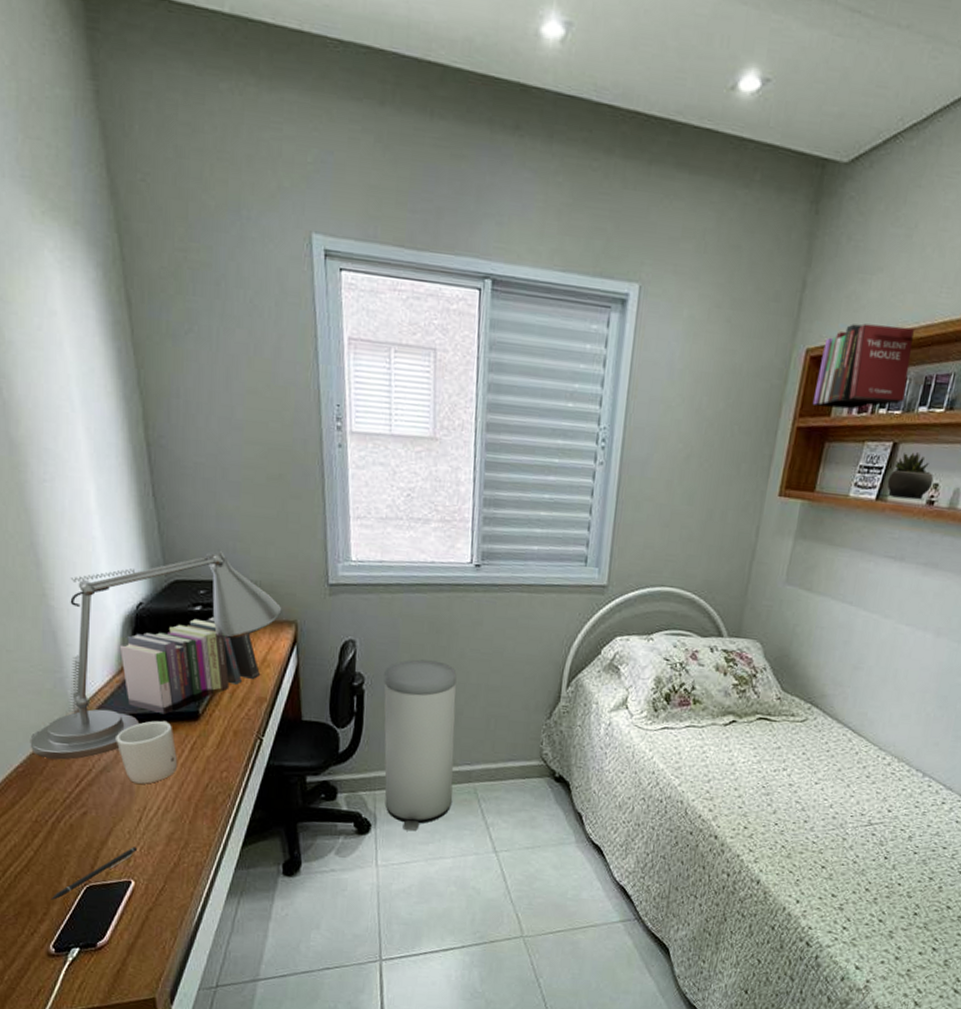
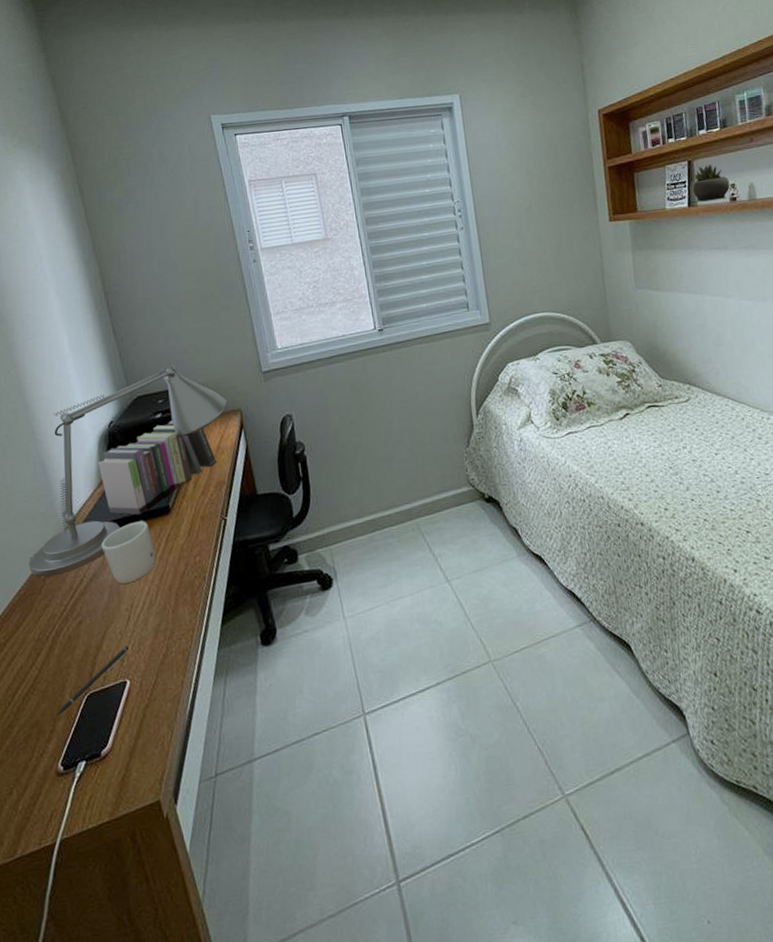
pedal bin: present [383,659,457,832] -> none [320,417,401,578]
books: present [812,323,914,410] -> none [610,77,685,149]

